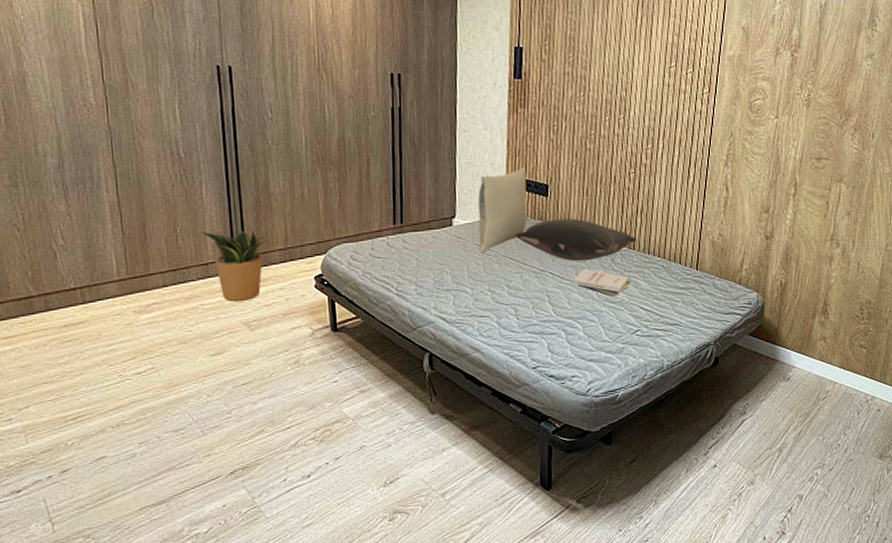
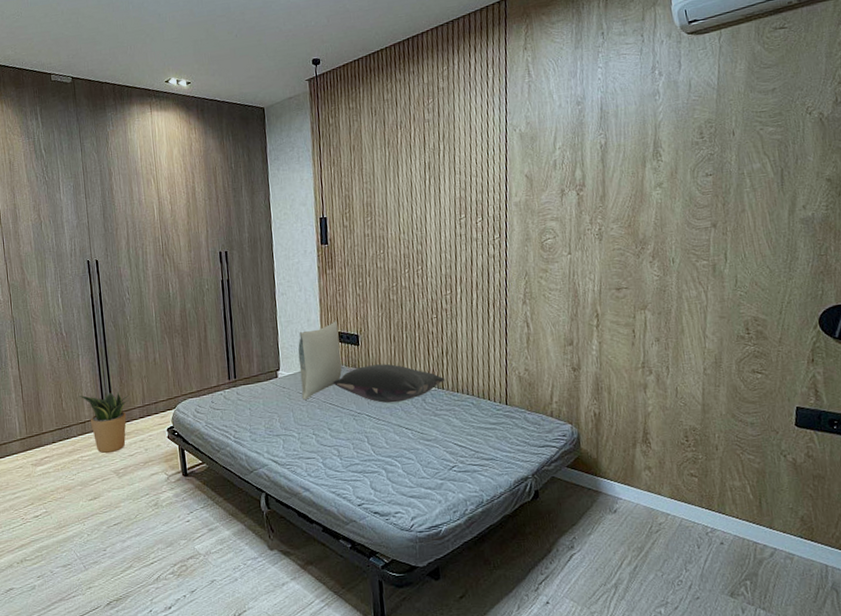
books: present [573,269,632,297] -> none [388,410,444,435]

